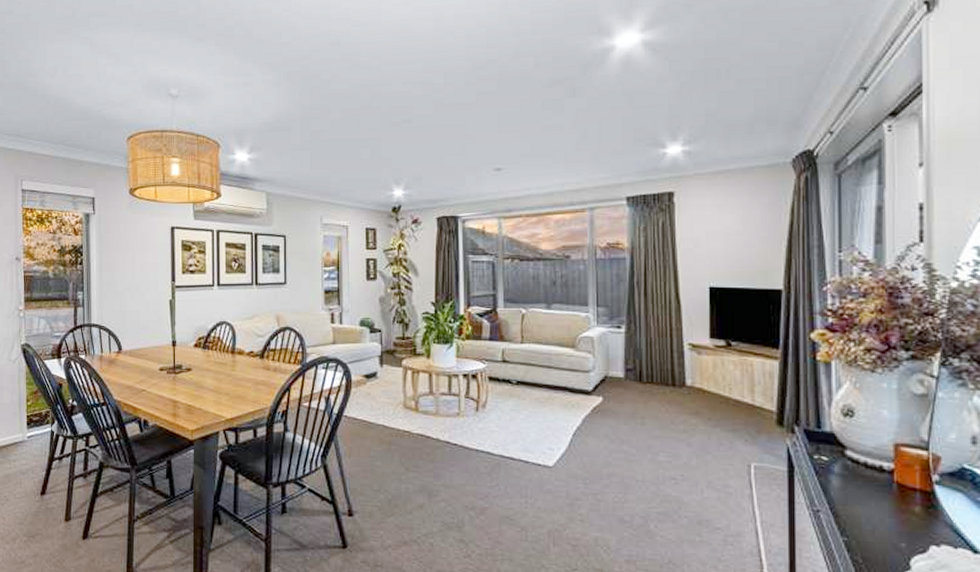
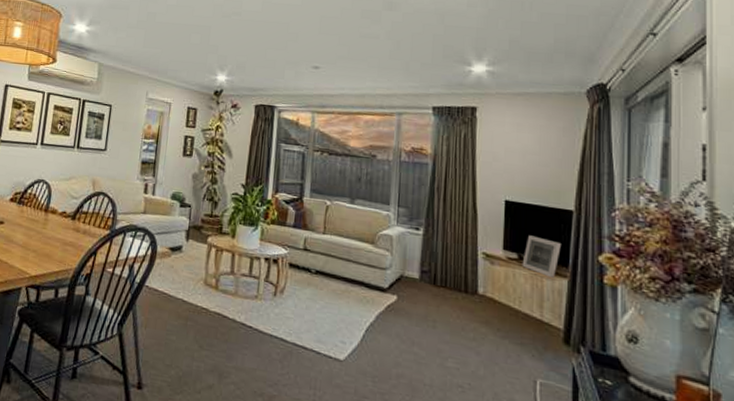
picture frame: none [730,320,771,361] -> present [522,235,561,278]

